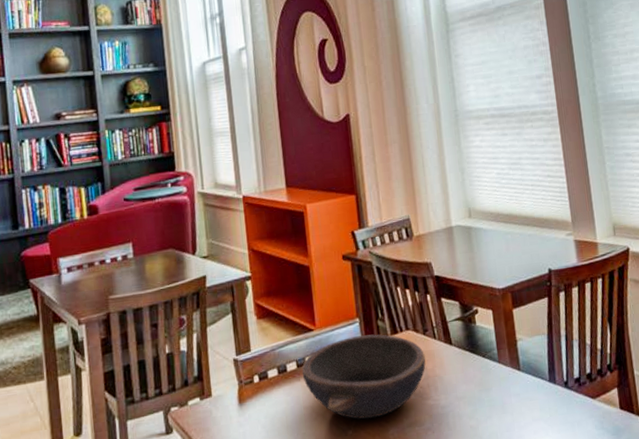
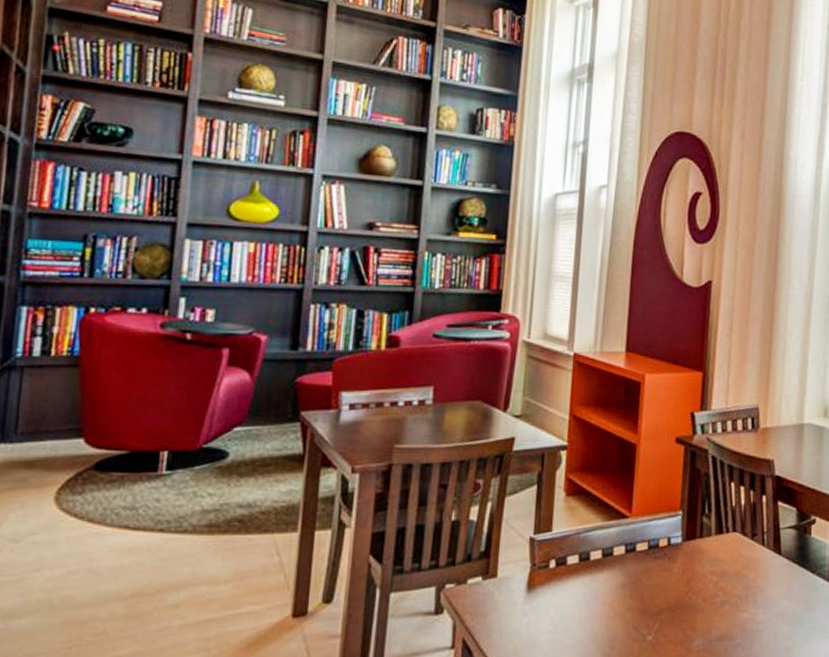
bowl: present [302,334,426,420] -> none [606,531,749,626]

